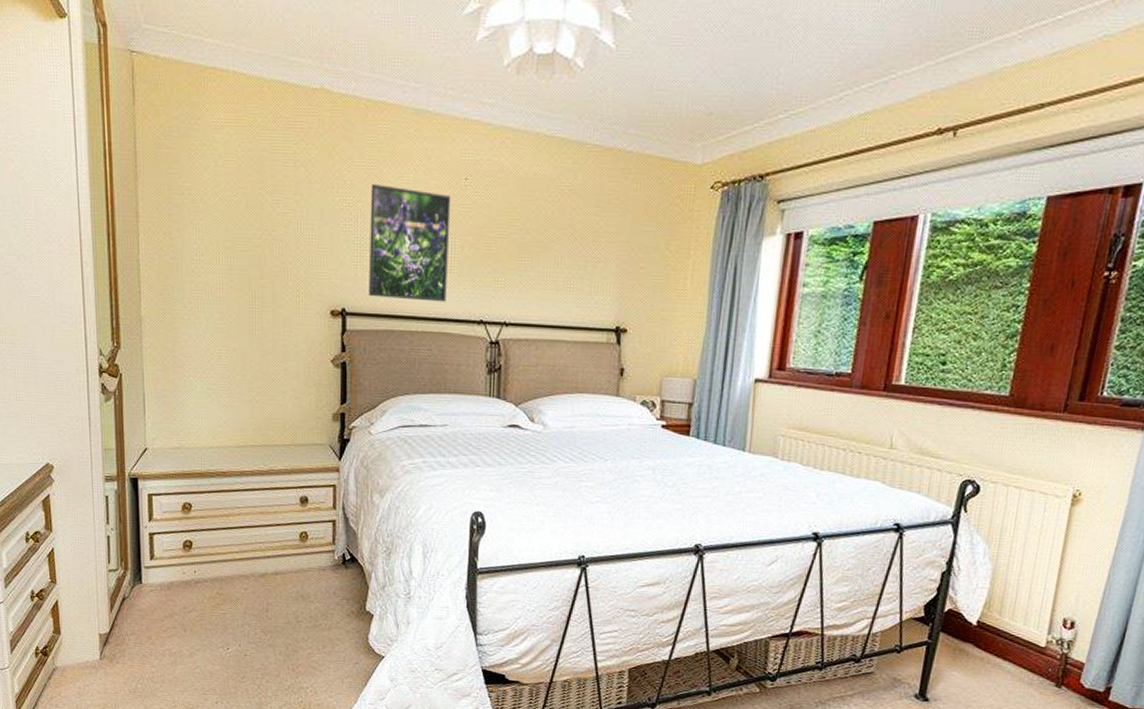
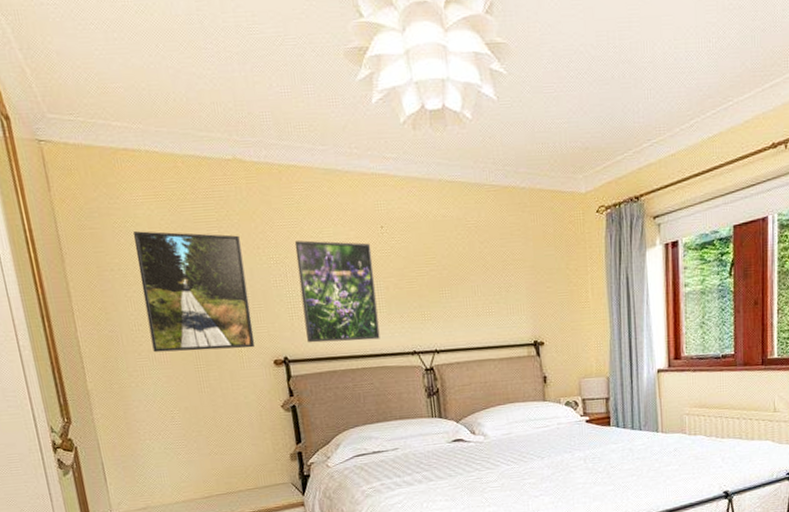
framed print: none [208,156,315,294] -> present [133,231,255,353]

